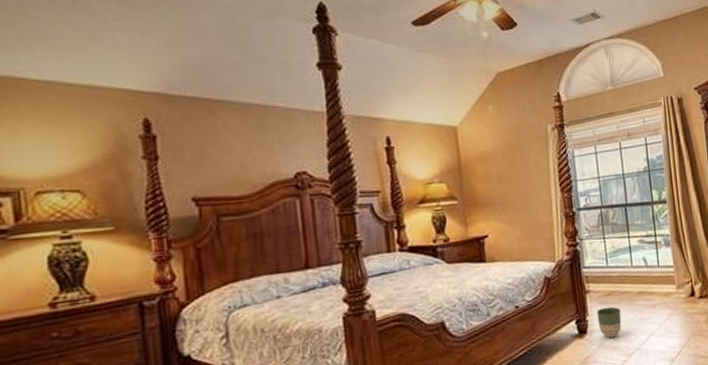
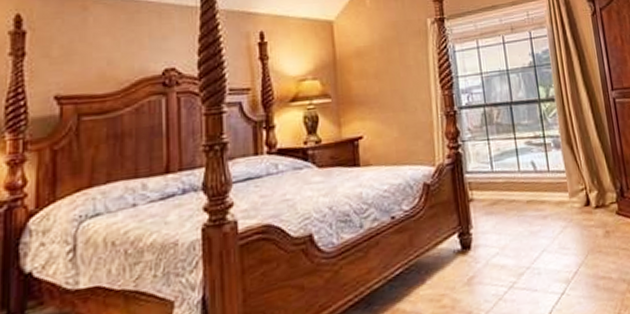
planter: present [597,306,622,338] -> none [481,217,510,255]

